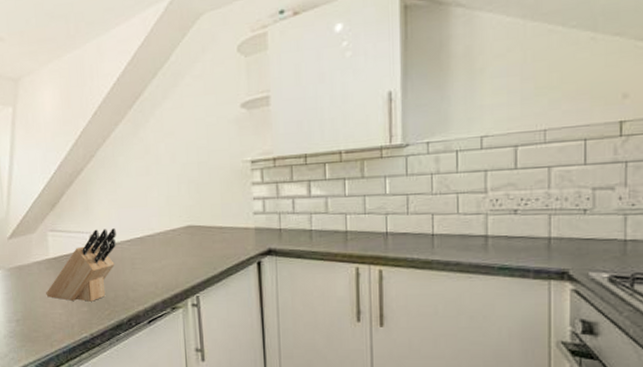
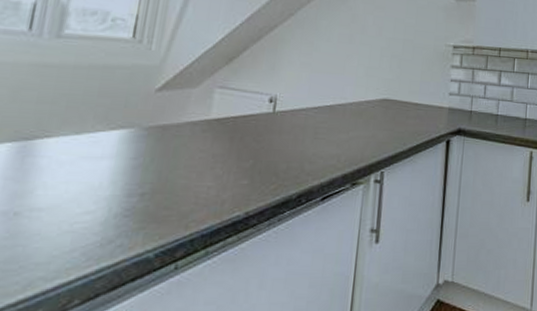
knife block: present [46,228,117,302] -> none [194,92,303,173]

